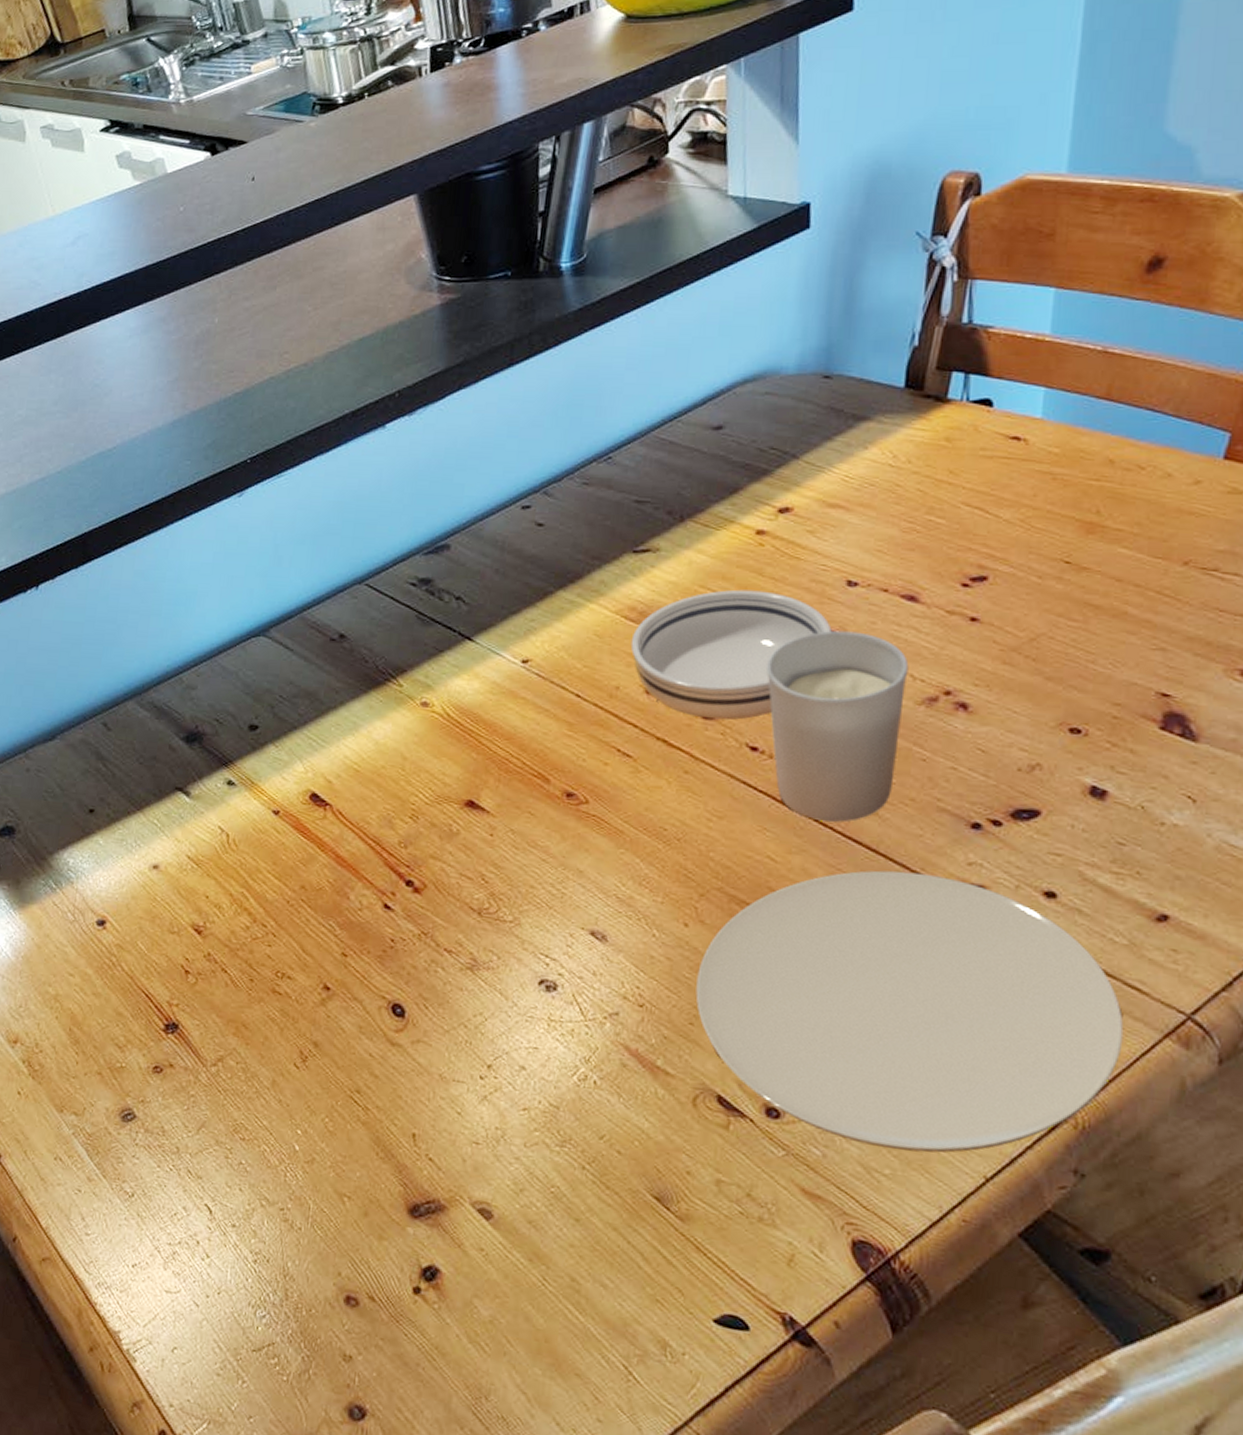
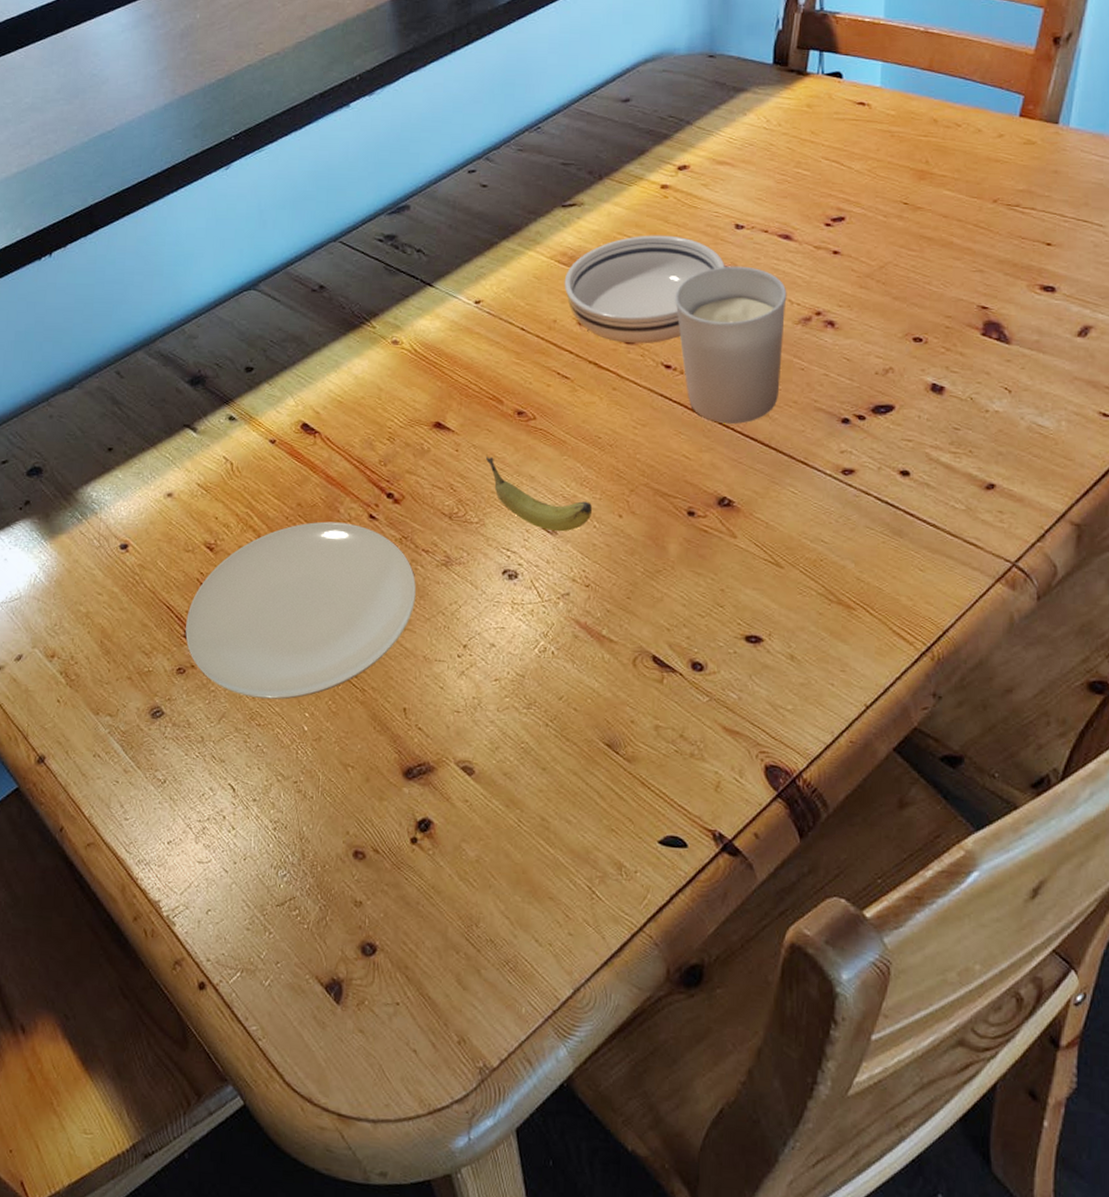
plate: none [165,908,435,1112] -> present [185,521,416,700]
fruit: none [525,844,653,939] -> present [485,457,593,532]
plate: present [695,870,1124,1153] -> none [631,461,966,690]

